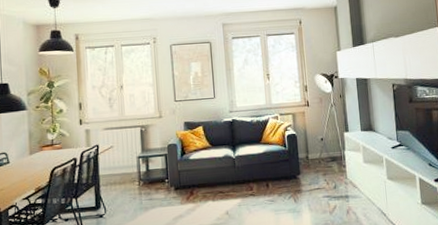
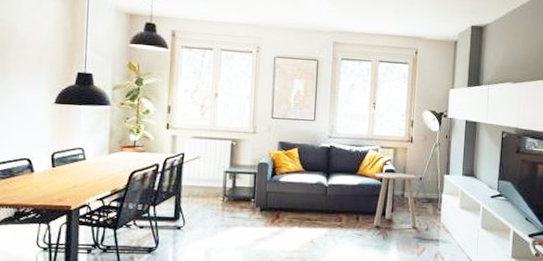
side table: none [277,136,325,190] -> present [373,172,417,227]

